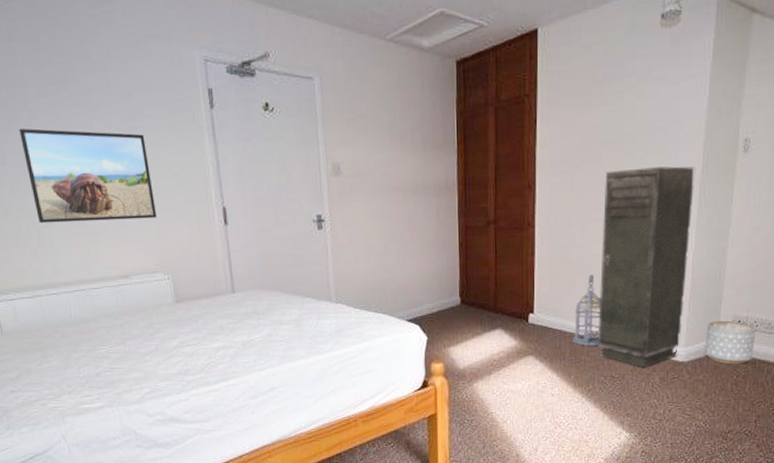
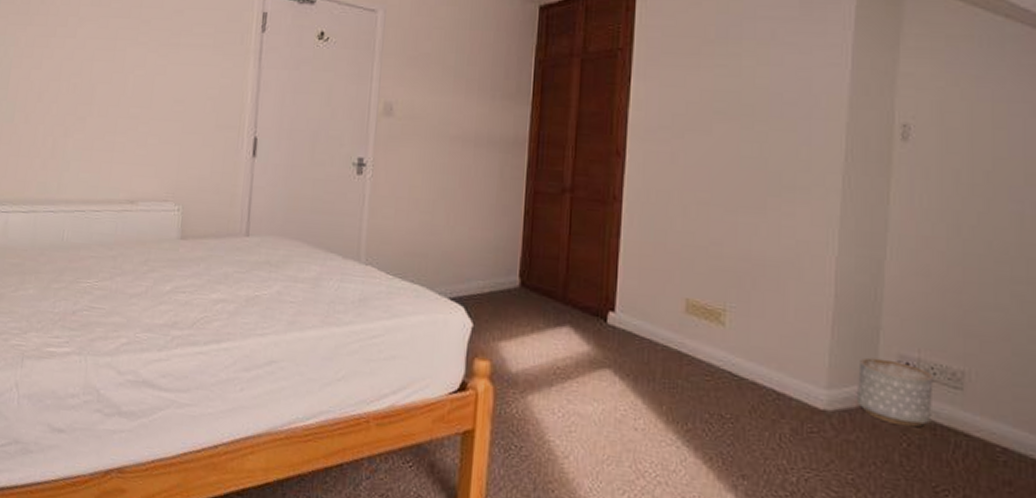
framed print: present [19,128,157,224] -> none [57,34,187,141]
lantern: present [573,274,601,346] -> none [667,270,707,368]
storage cabinet: present [597,166,696,368] -> none [700,145,837,411]

